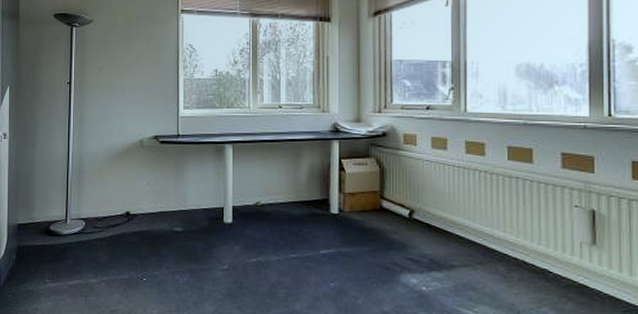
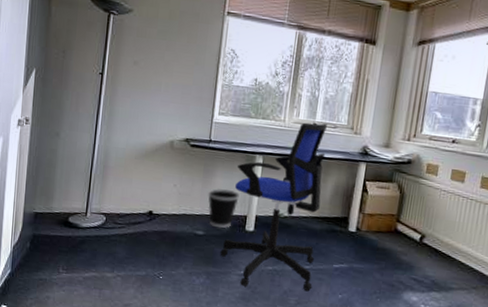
wastebasket: none [182,181,213,223] -> present [208,187,240,228]
office chair: none [201,105,301,283] -> present [220,122,328,292]

